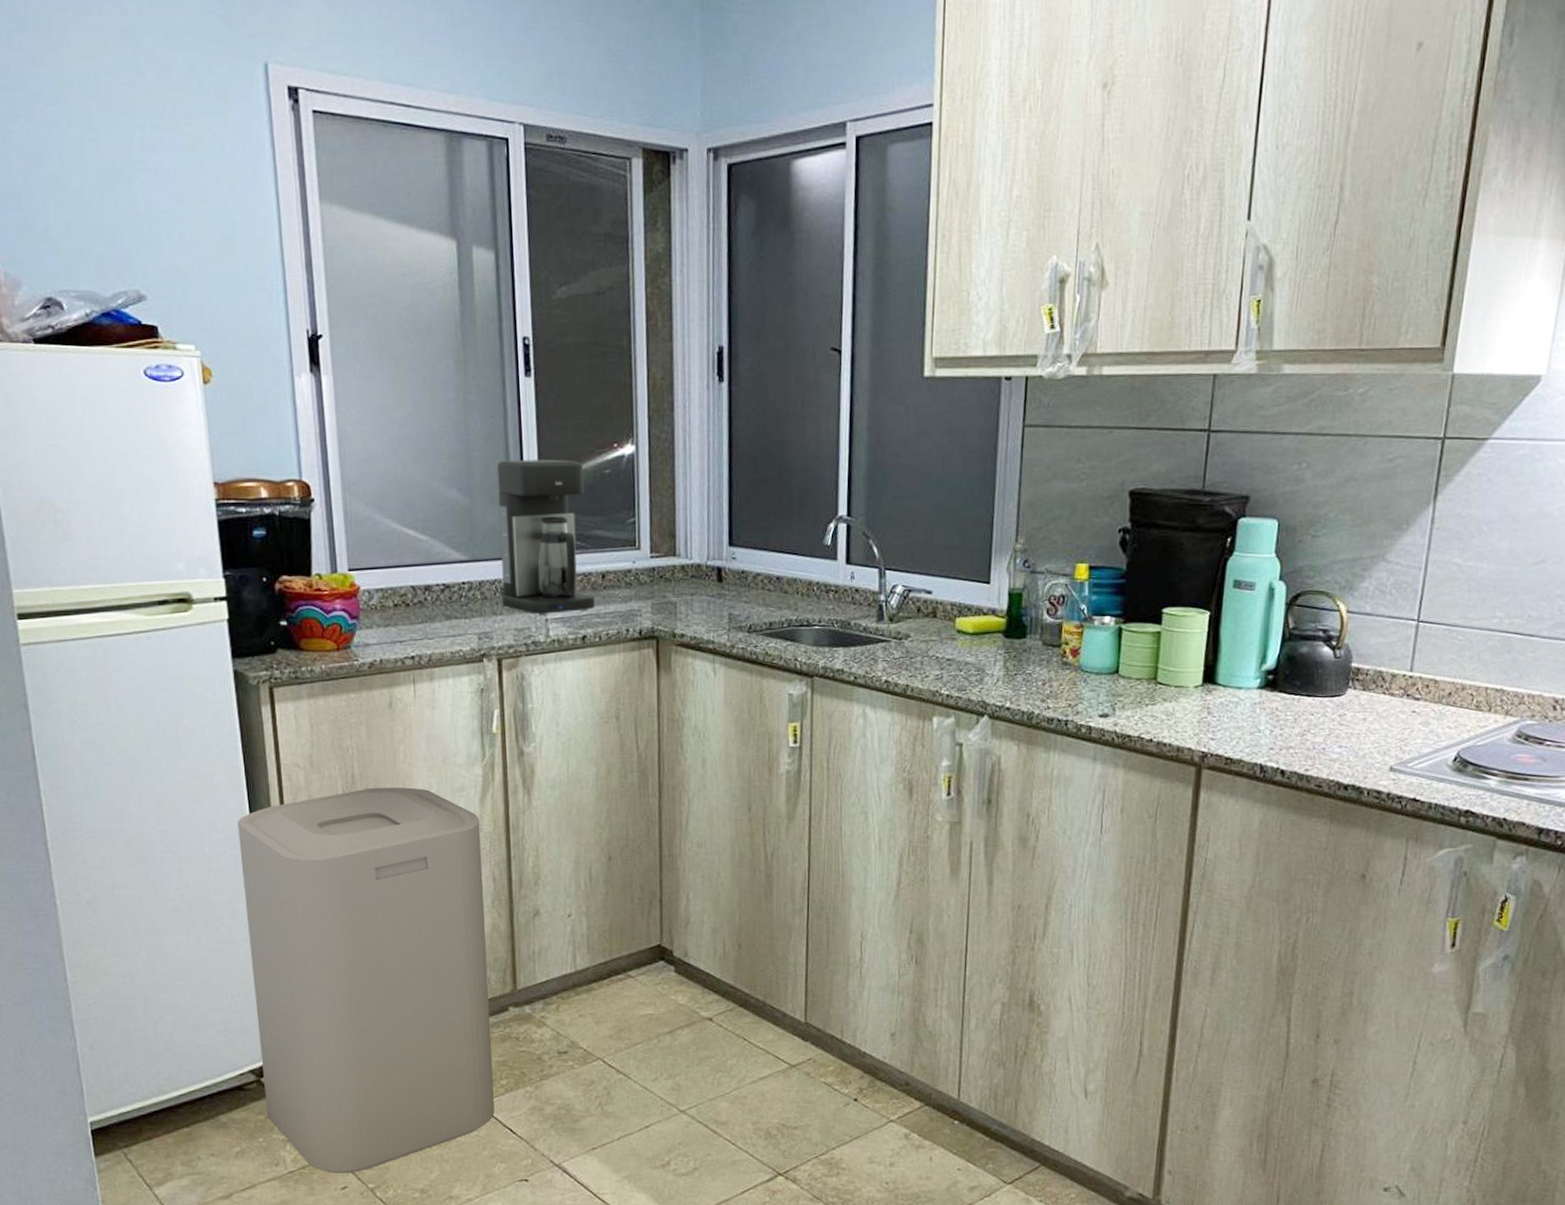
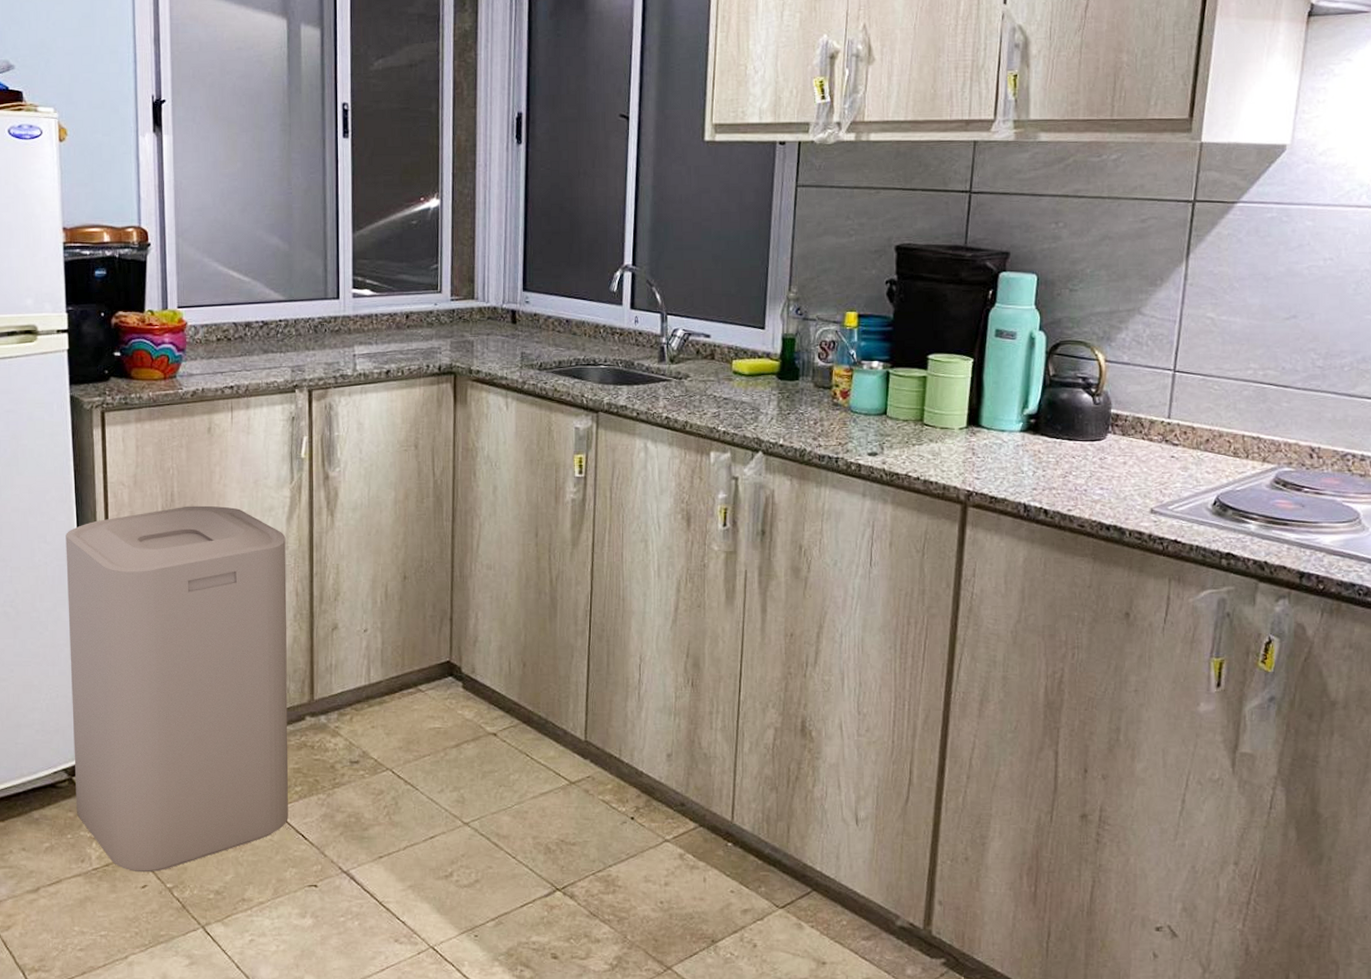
coffee maker: present [497,459,595,615] -> none [314,211,399,351]

